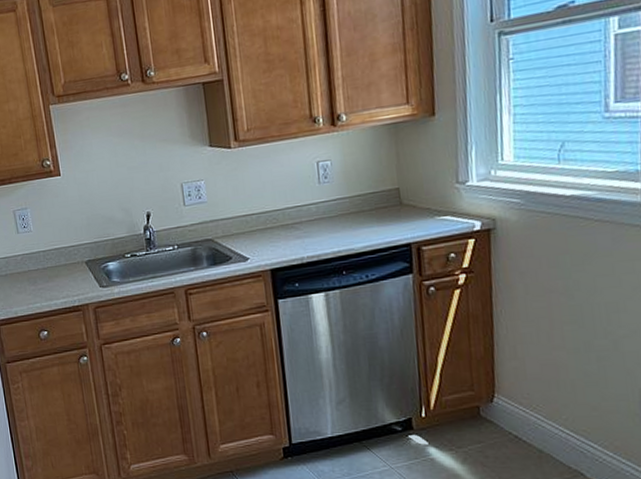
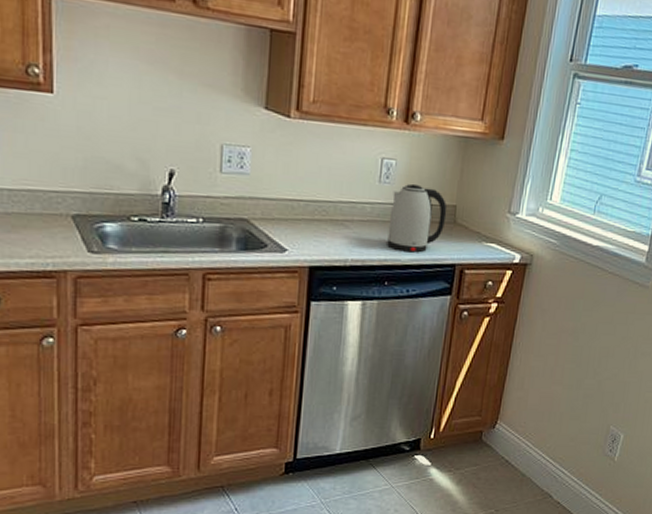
kettle: none [333,177,391,241] -> present [387,183,448,253]

